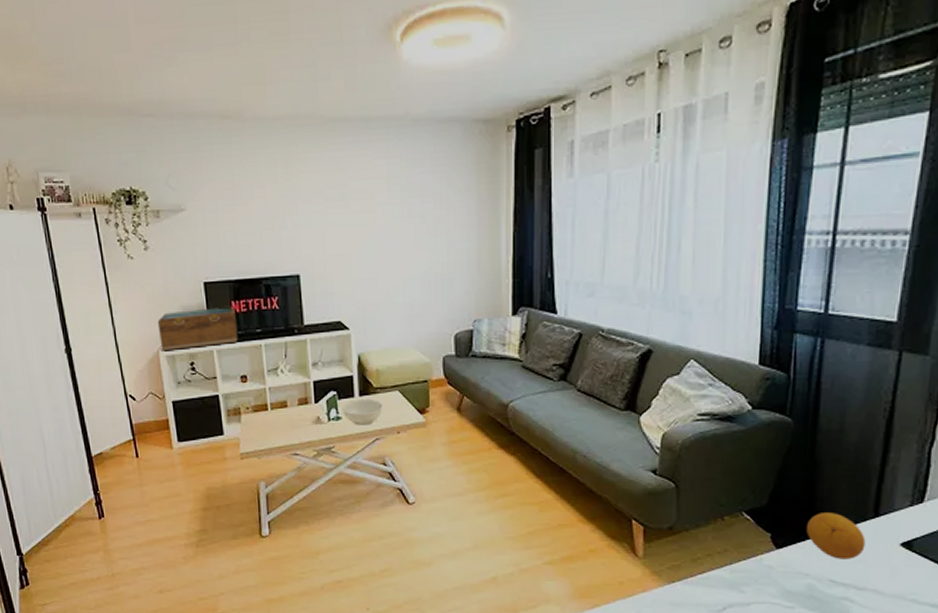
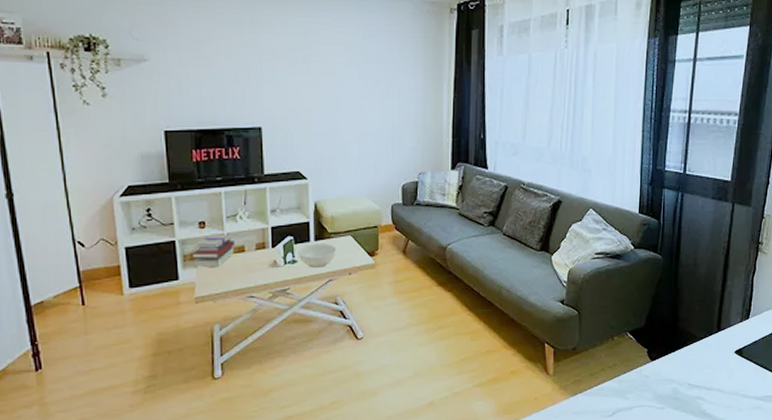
decorative box: present [157,307,239,352] -> none [112,156,198,198]
books: none [236,388,277,424] -> present [192,234,235,268]
fruit: present [806,513,866,559] -> none [672,330,712,367]

